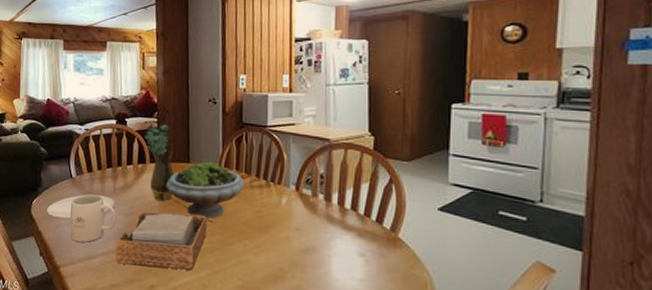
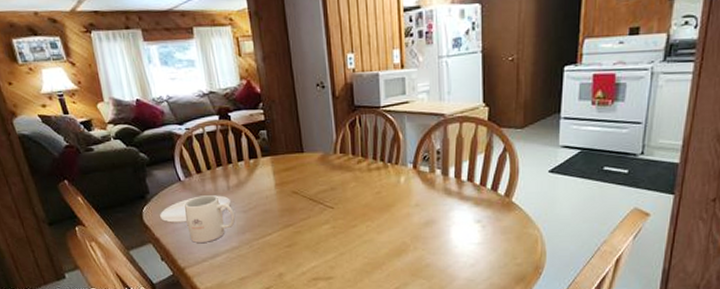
napkin holder: present [116,211,207,270] -> none [239,202,329,258]
vase: present [143,122,175,201] -> none [251,113,290,193]
planter: present [166,161,244,218] -> none [282,149,362,205]

